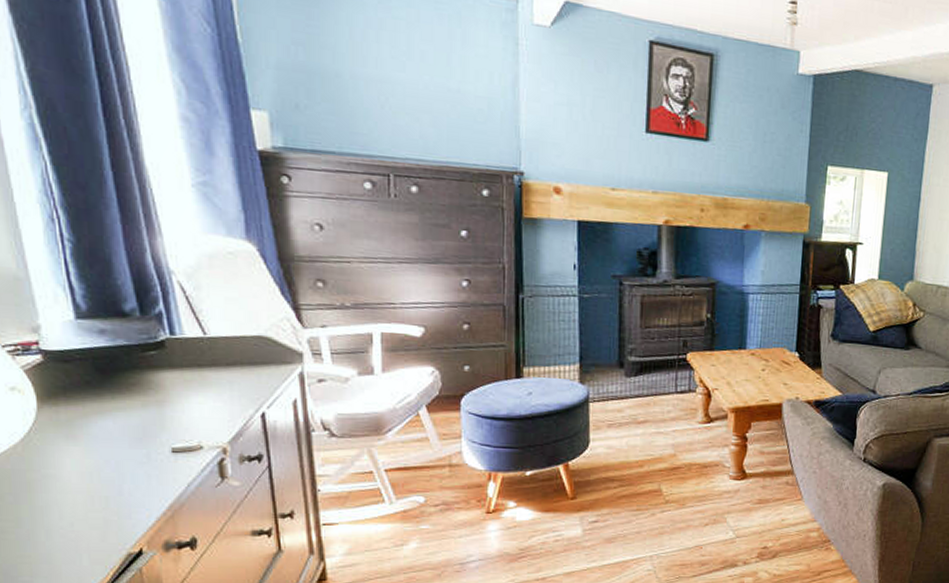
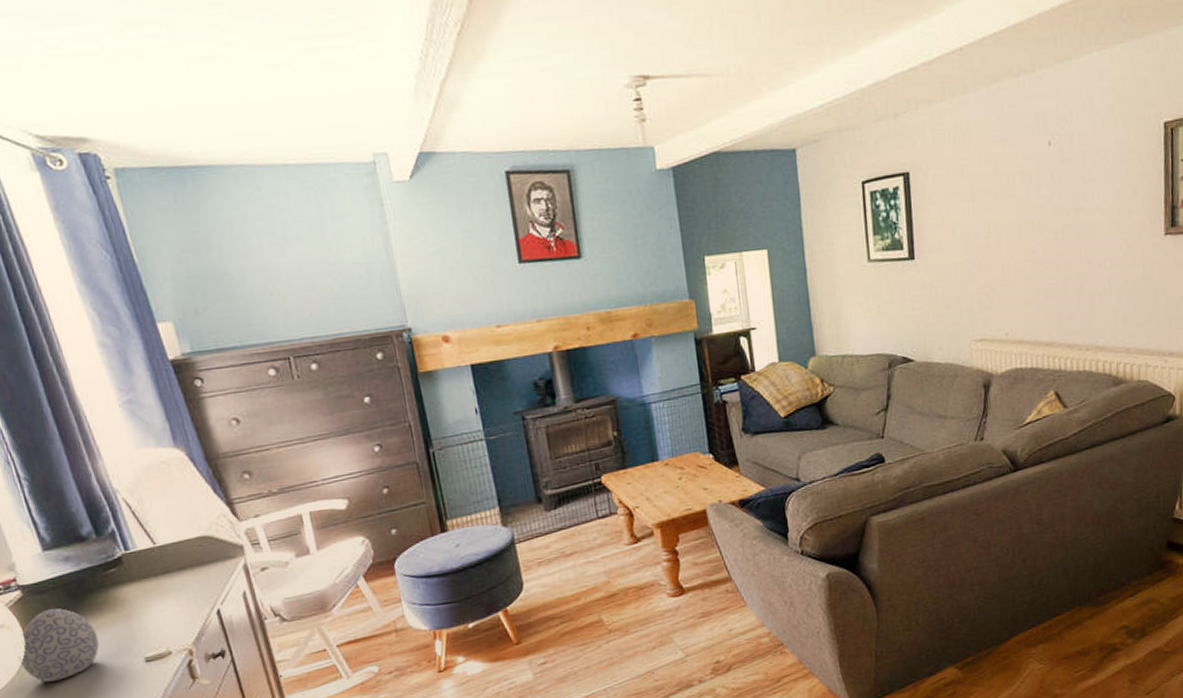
decorative egg: none [26,379,123,456] -> present [19,608,99,683]

